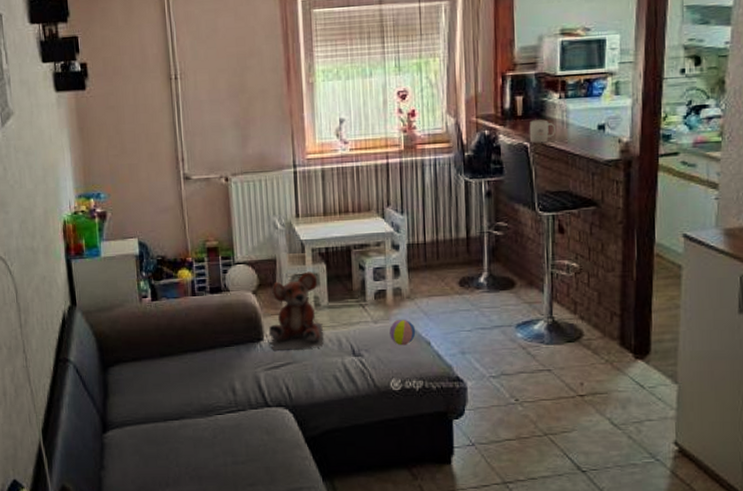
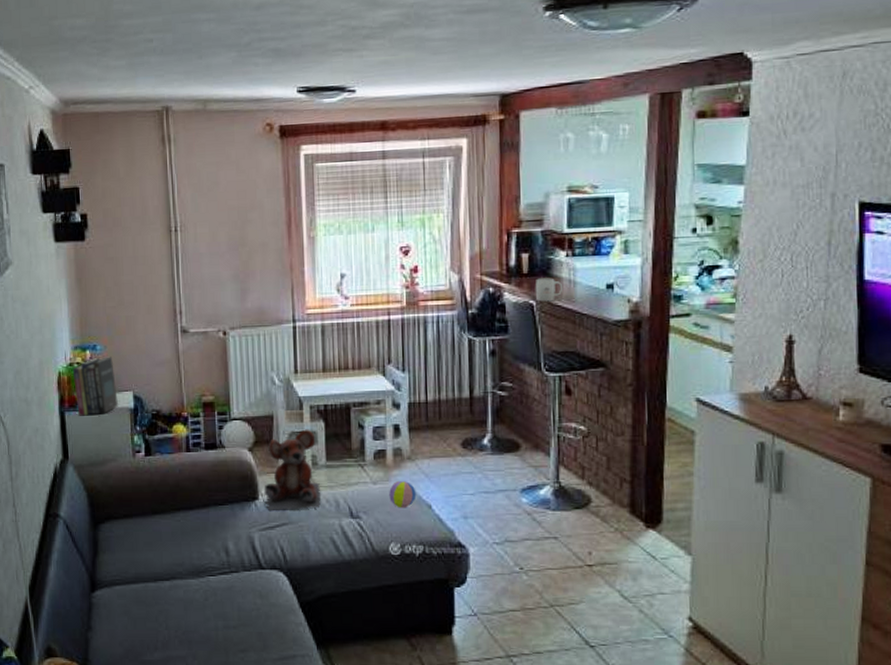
books: none [77,204,124,263] -> present [72,357,118,416]

